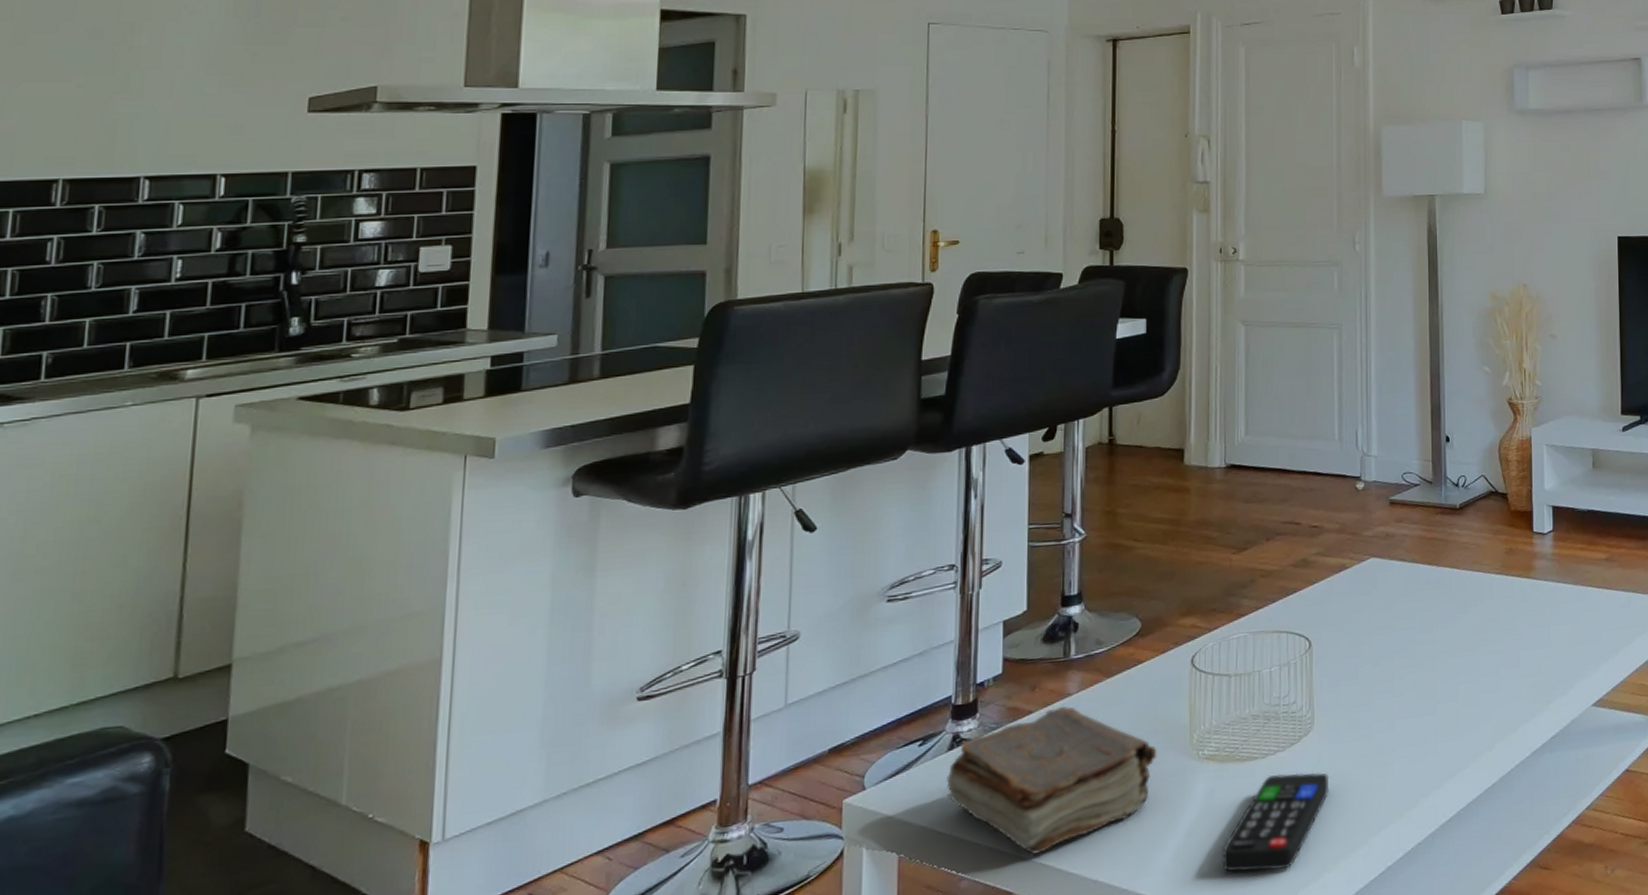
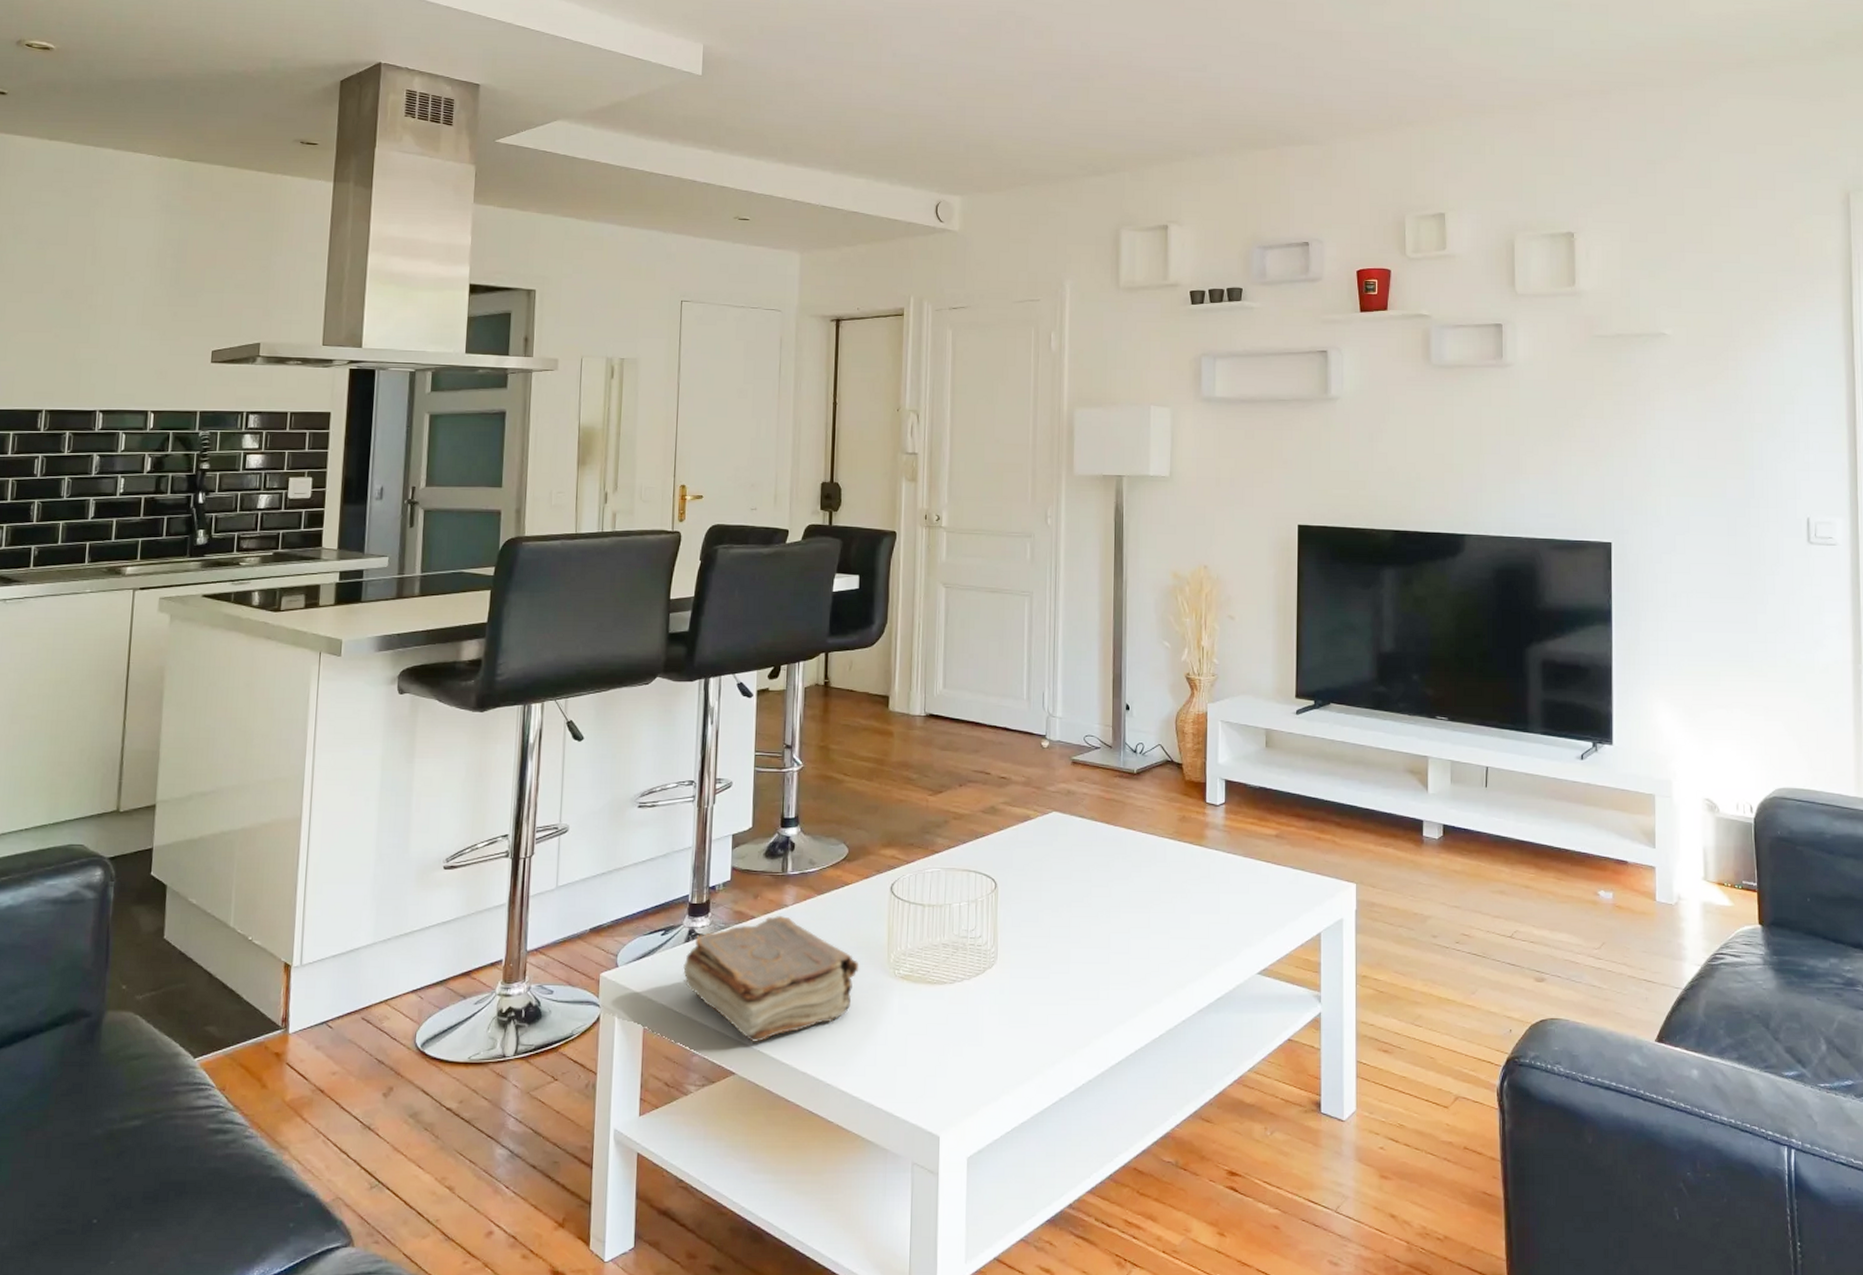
remote control: present [1222,772,1330,872] -> none [913,999,1010,1086]

